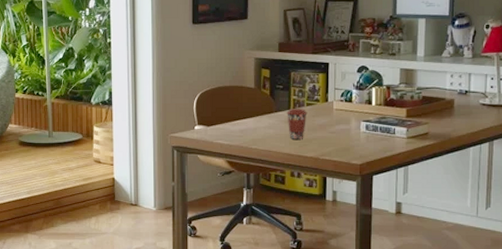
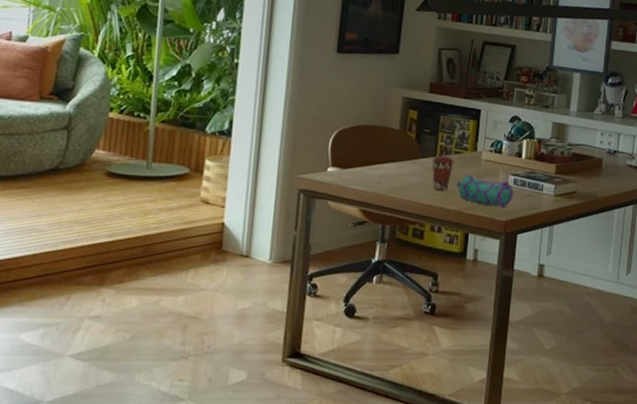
pencil case: none [311,123,366,153] -> present [456,174,514,209]

